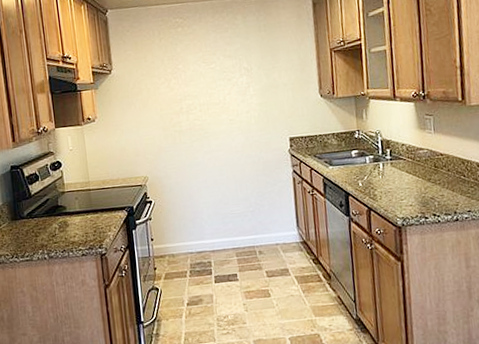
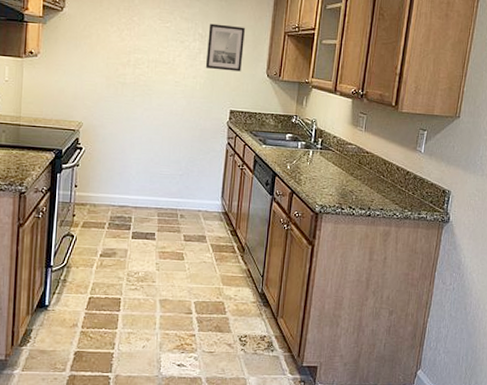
wall art: none [253,52,293,101] -> present [205,23,245,72]

